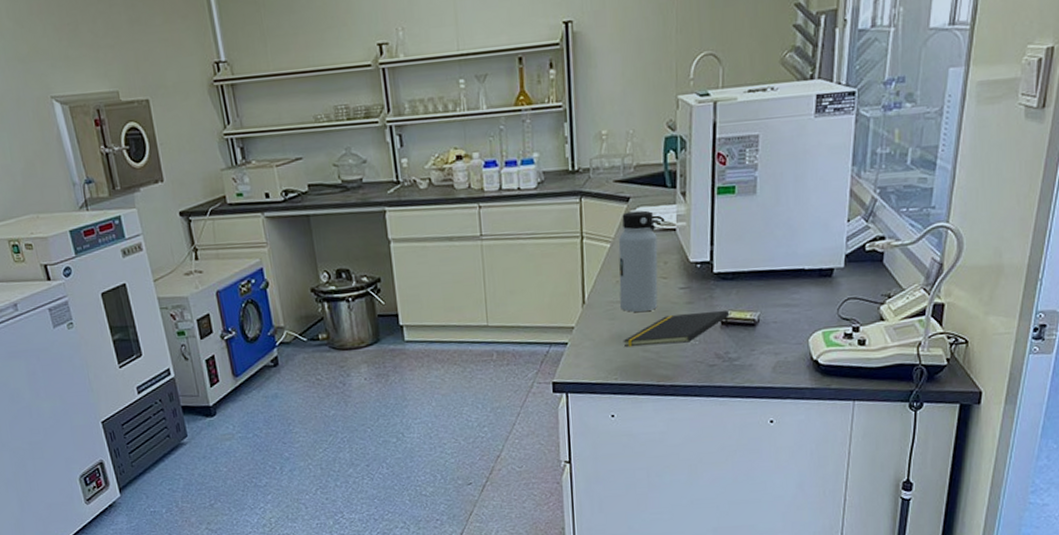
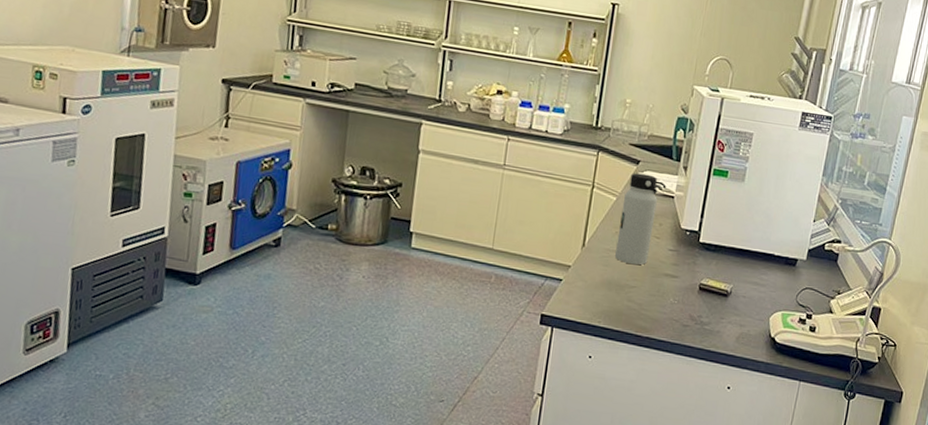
notepad: present [623,309,730,348] -> none [612,272,708,301]

